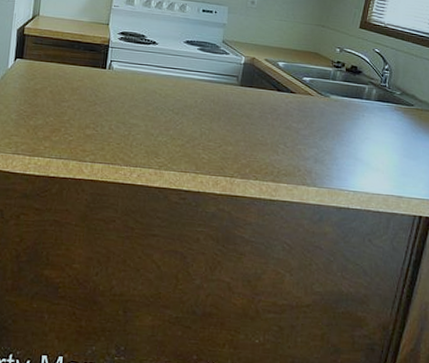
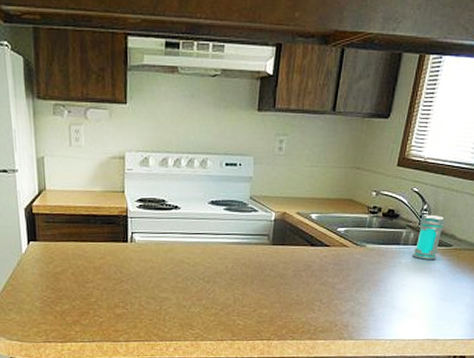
jar: none [375,75,406,116] -> present [413,215,446,260]

